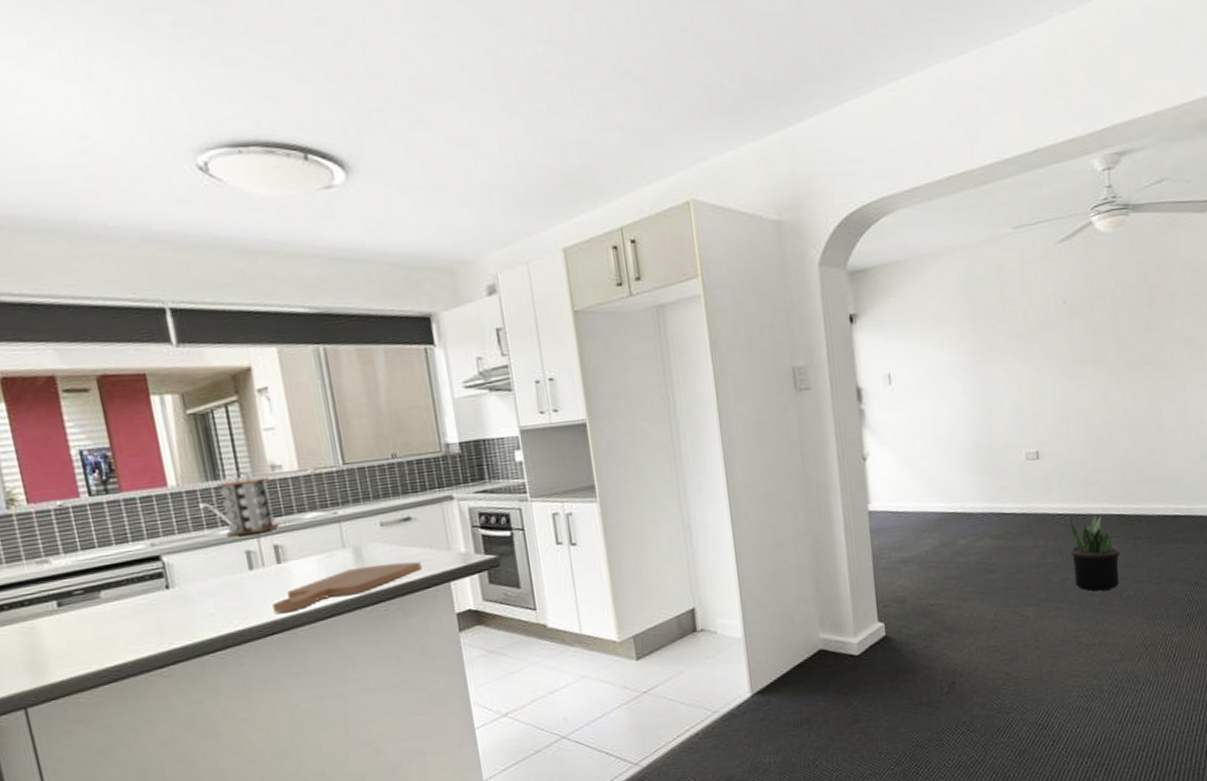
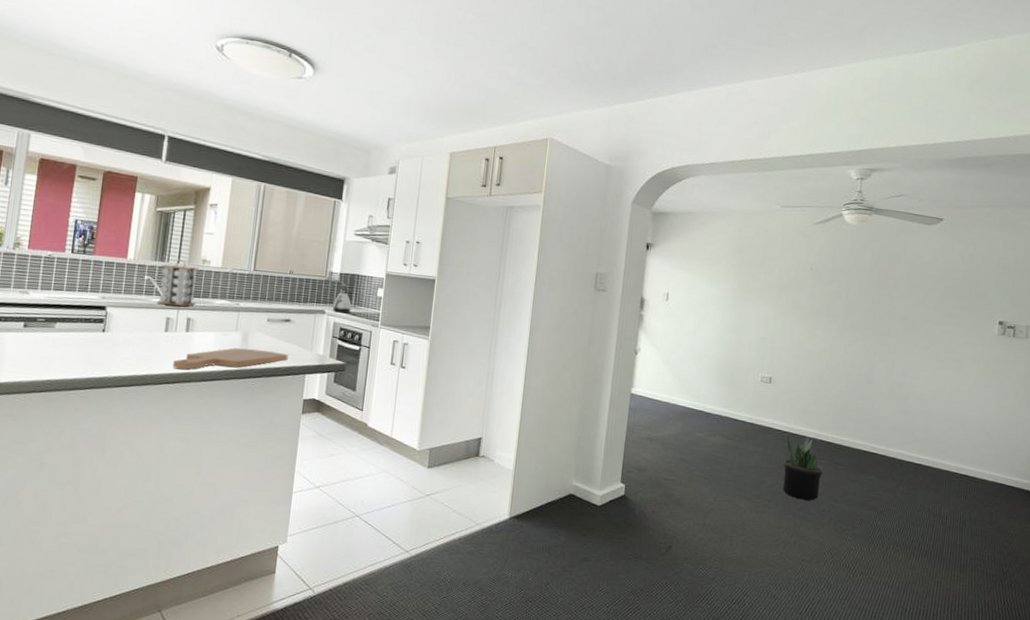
kettle: none [460,455,488,495] -> present [332,284,352,314]

